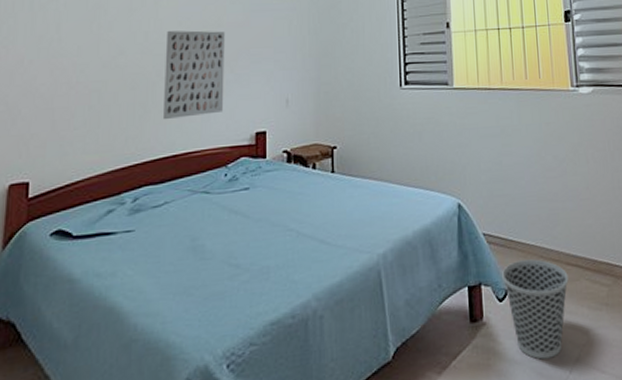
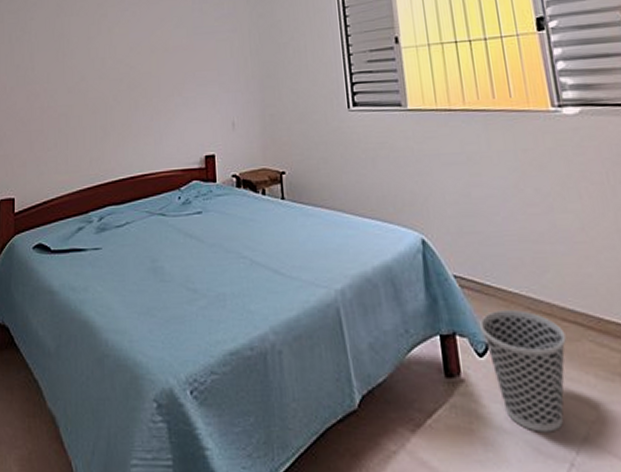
wall art: present [162,30,225,120] -> none [120,55,174,143]

